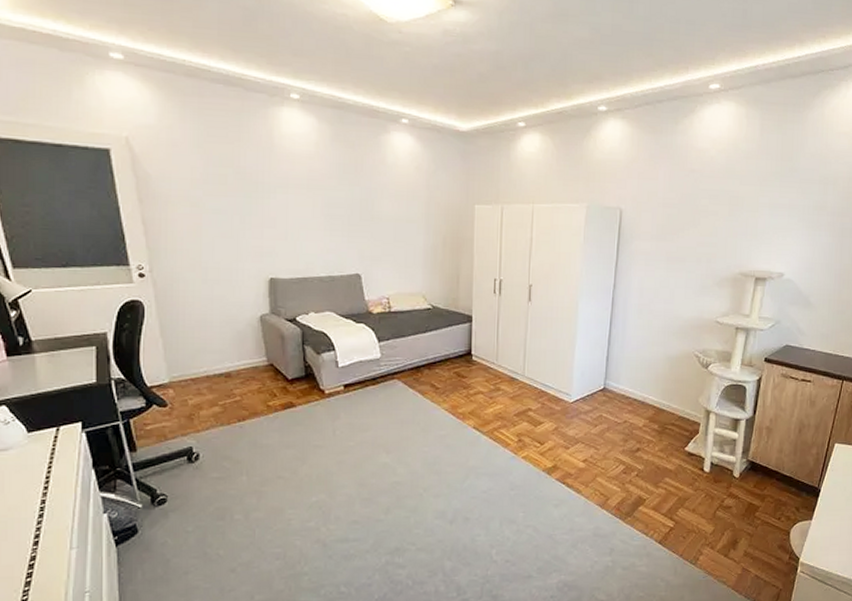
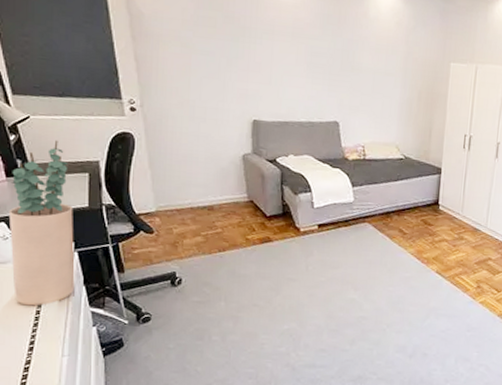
vase: none [10,313,83,495] -> present [8,140,75,306]

